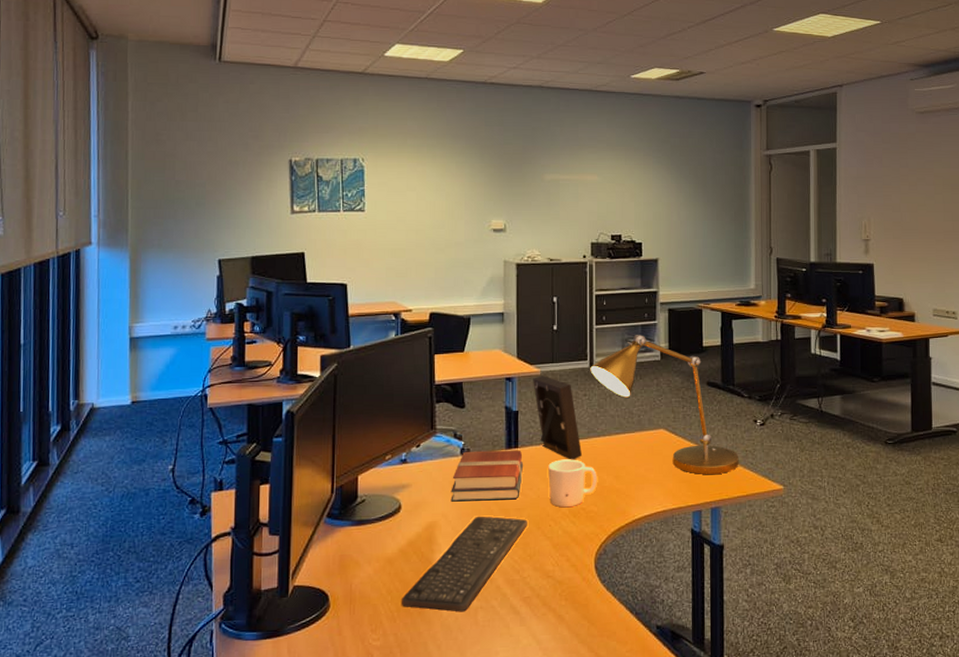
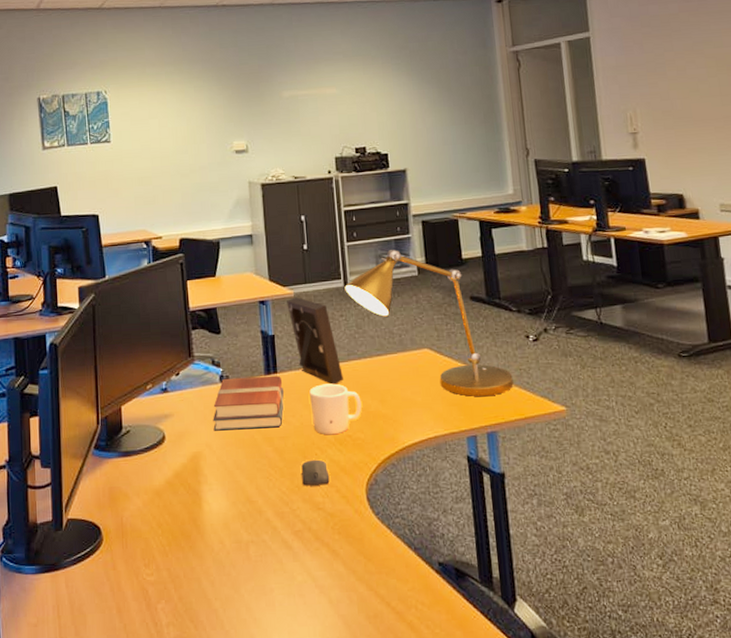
computer keyboard: present [402,516,527,612] -> none [172,445,293,547]
computer mouse: none [535,530,561,555] -> present [301,459,330,486]

